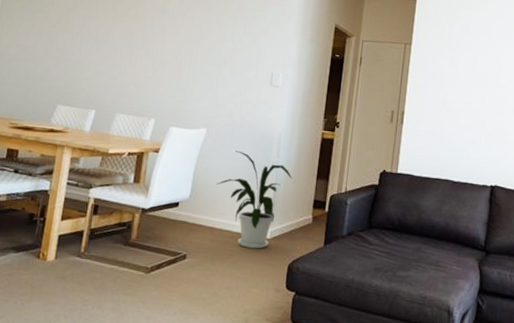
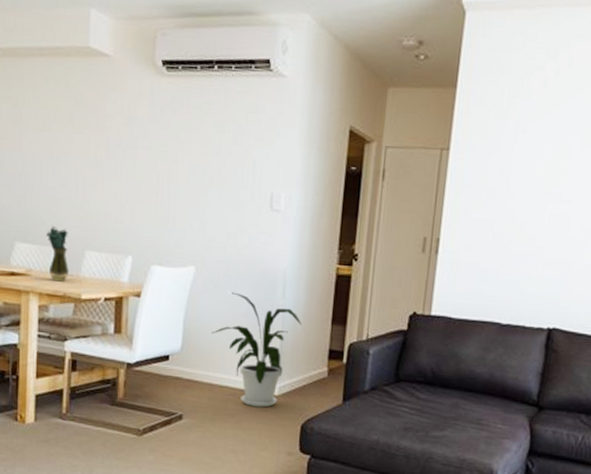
vase: none [83,93,103,139] -> present [46,226,69,282]

